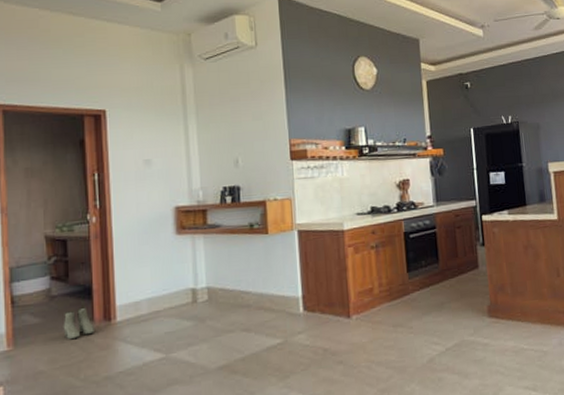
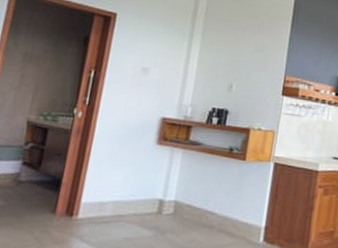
boots: present [63,307,94,340] -> none [22,197,54,228]

